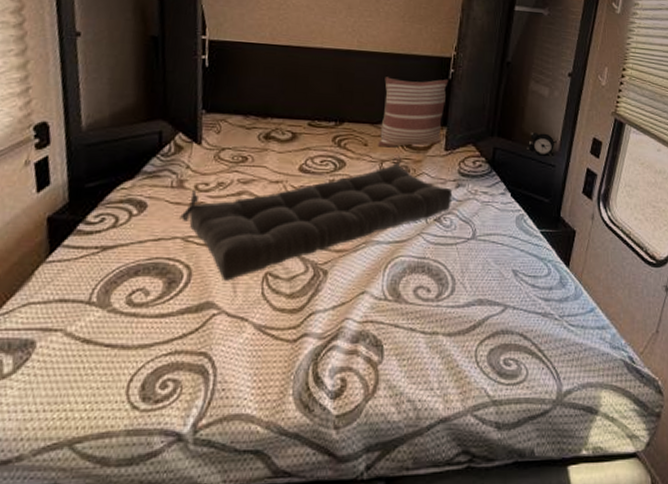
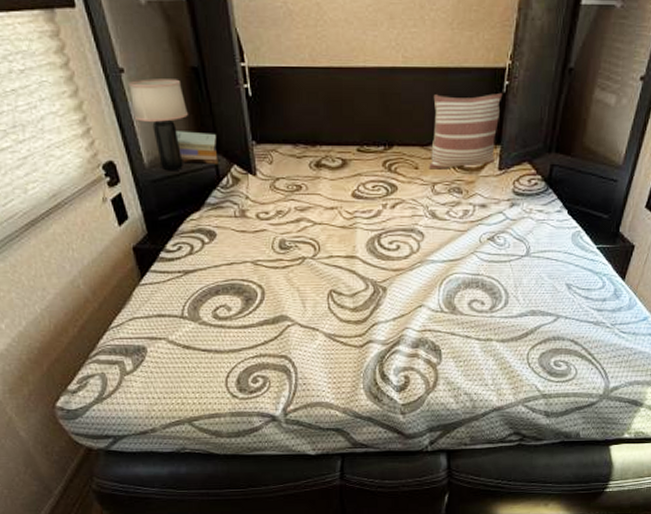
table lamp: none [81,43,141,136] -> present [128,79,189,171]
books: none [122,95,165,131] -> present [175,131,219,164]
seat cushion: present [180,155,453,281] -> none [247,177,507,298]
alarm clock: present [528,132,557,156] -> none [588,146,621,171]

